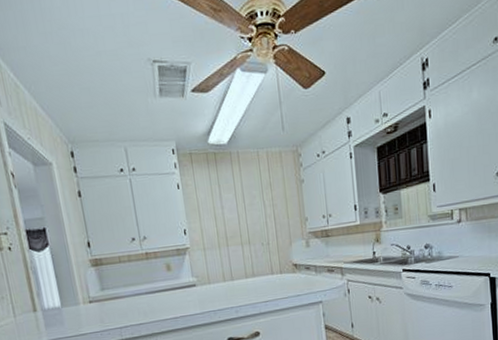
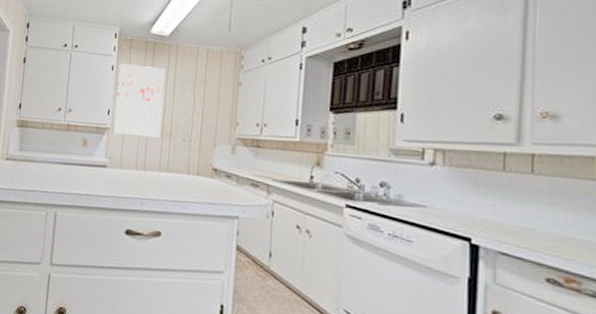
wall art: none [183,178,240,252] -> present [113,64,165,138]

